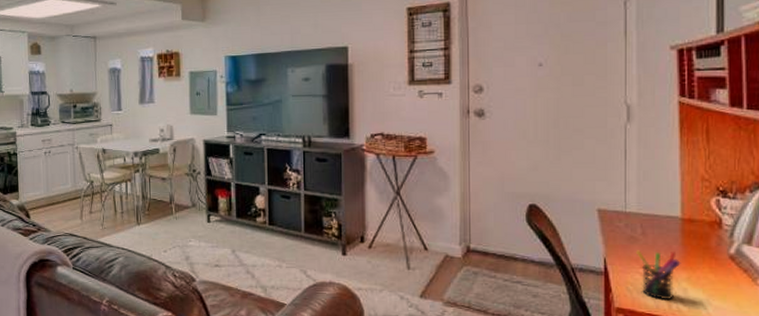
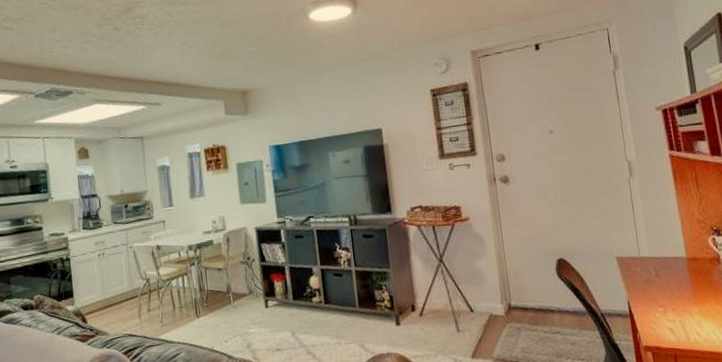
pen holder: present [636,250,681,301] -> none [654,289,692,335]

